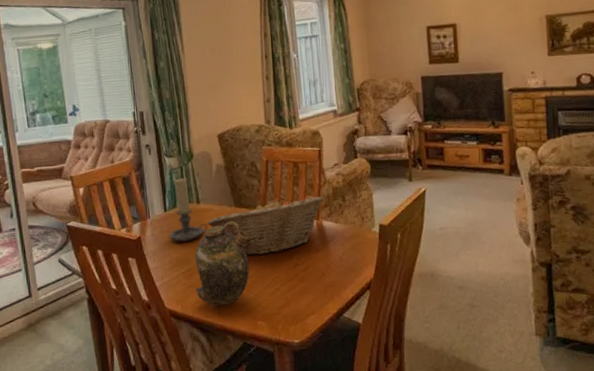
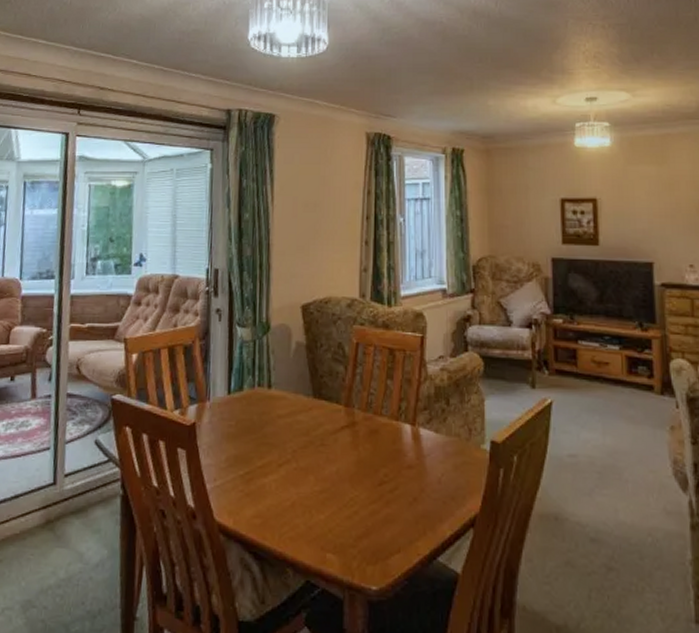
candle holder: present [170,178,208,242] -> none [231,354,278,435]
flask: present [195,221,250,307] -> none [253,415,327,527]
fruit basket: present [207,195,323,256] -> none [278,391,422,464]

